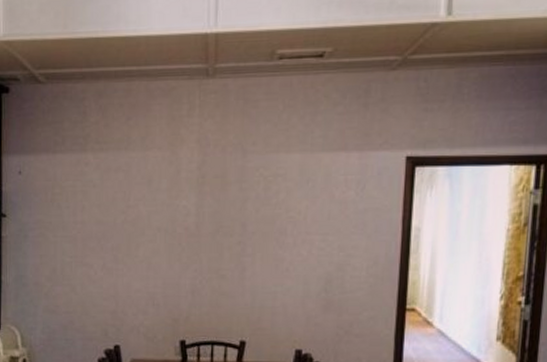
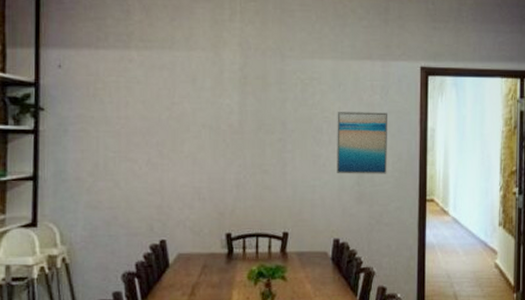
wall art: none [301,210,363,280] -> present [337,112,387,174]

